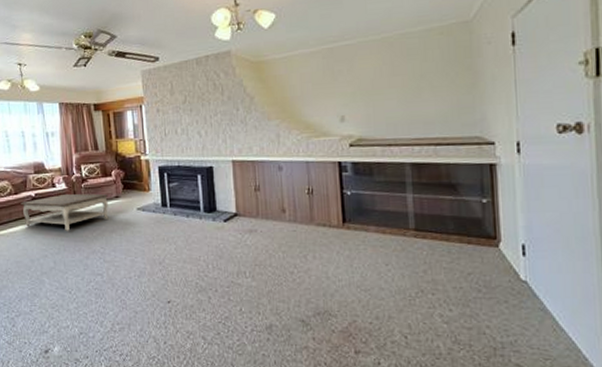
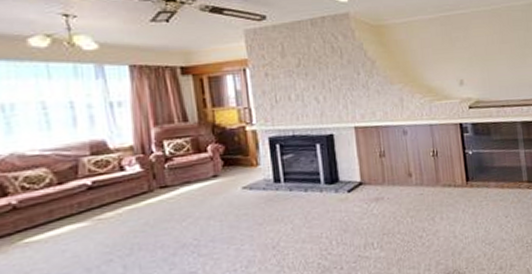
coffee table: present [20,193,109,231] -> none [68,174,204,225]

